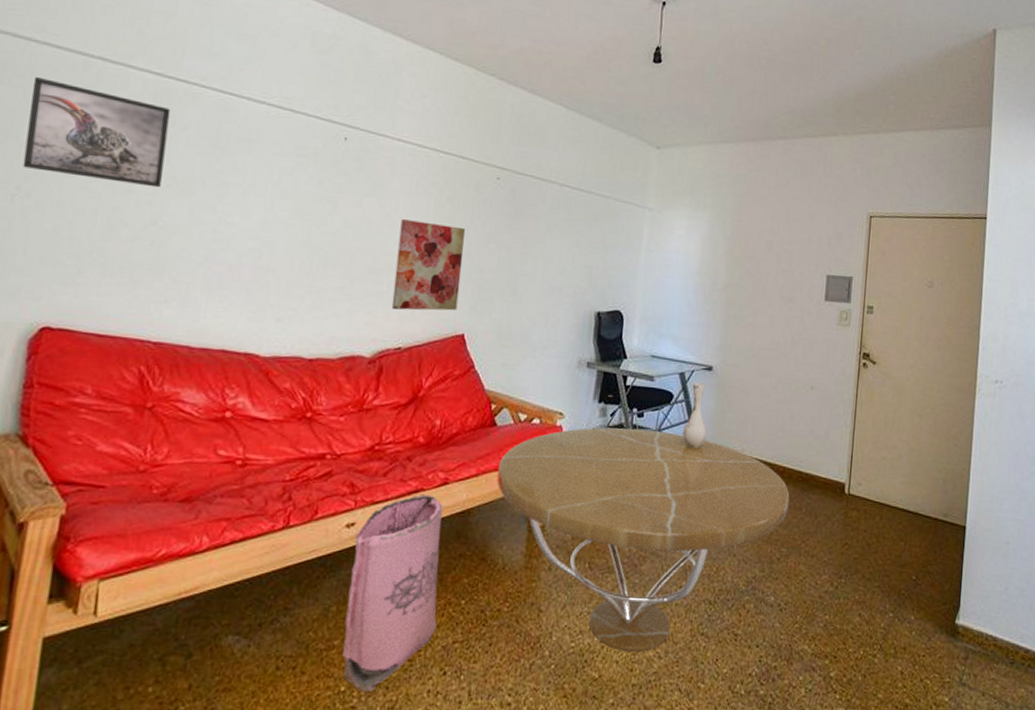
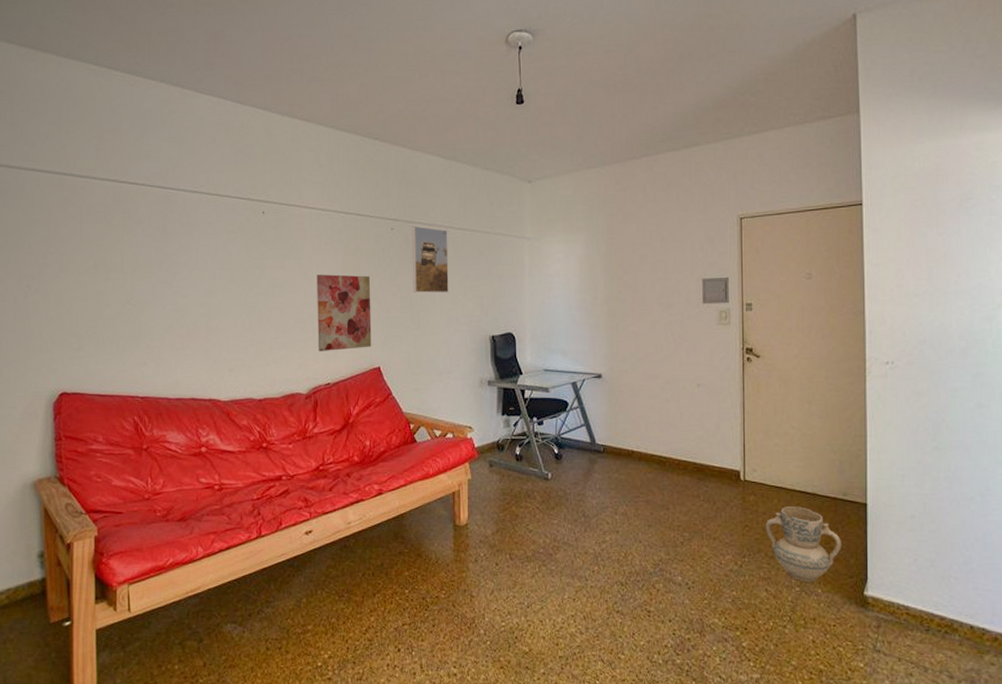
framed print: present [23,76,171,188] -> none [27,196,129,273]
bag: present [342,494,443,693] -> none [313,504,388,667]
coffee table: present [497,427,790,653] -> none [422,435,687,629]
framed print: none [513,178,562,259] -> present [411,225,449,293]
vase: present [682,383,708,449] -> none [581,390,603,450]
ceramic jug: none [864,525,938,608] -> present [765,507,841,582]

